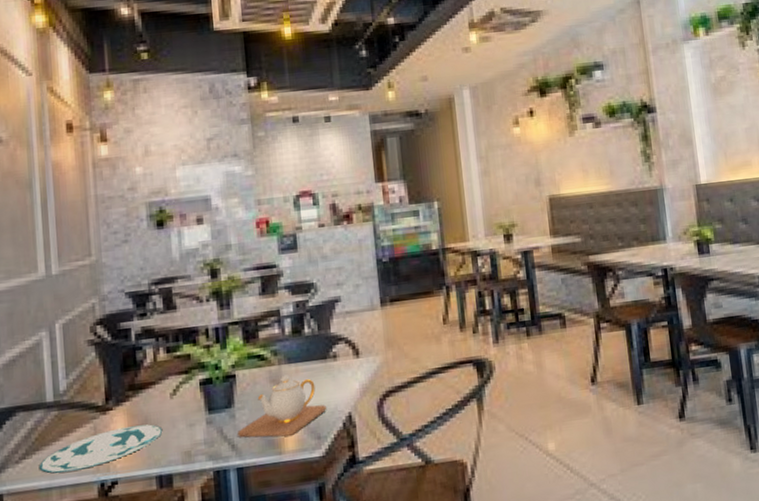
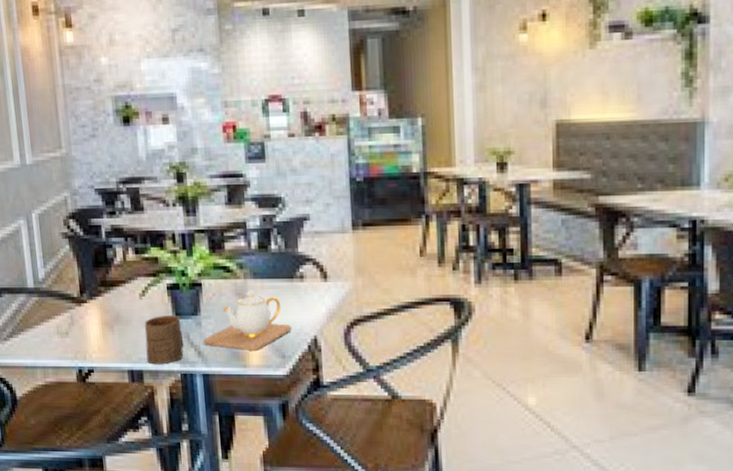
plate: present [39,424,163,474] -> none [24,321,133,354]
cup: none [174,411,217,466] -> present [144,316,184,365]

